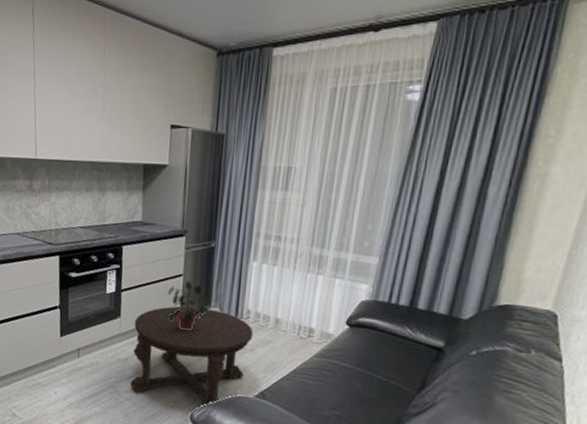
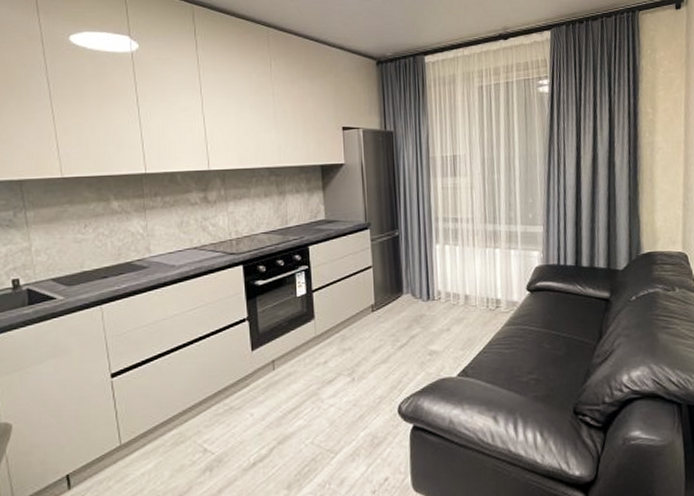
coffee table: present [129,306,253,407] -> none [329,296,447,396]
potted plant: present [167,280,211,332] -> none [360,271,402,322]

